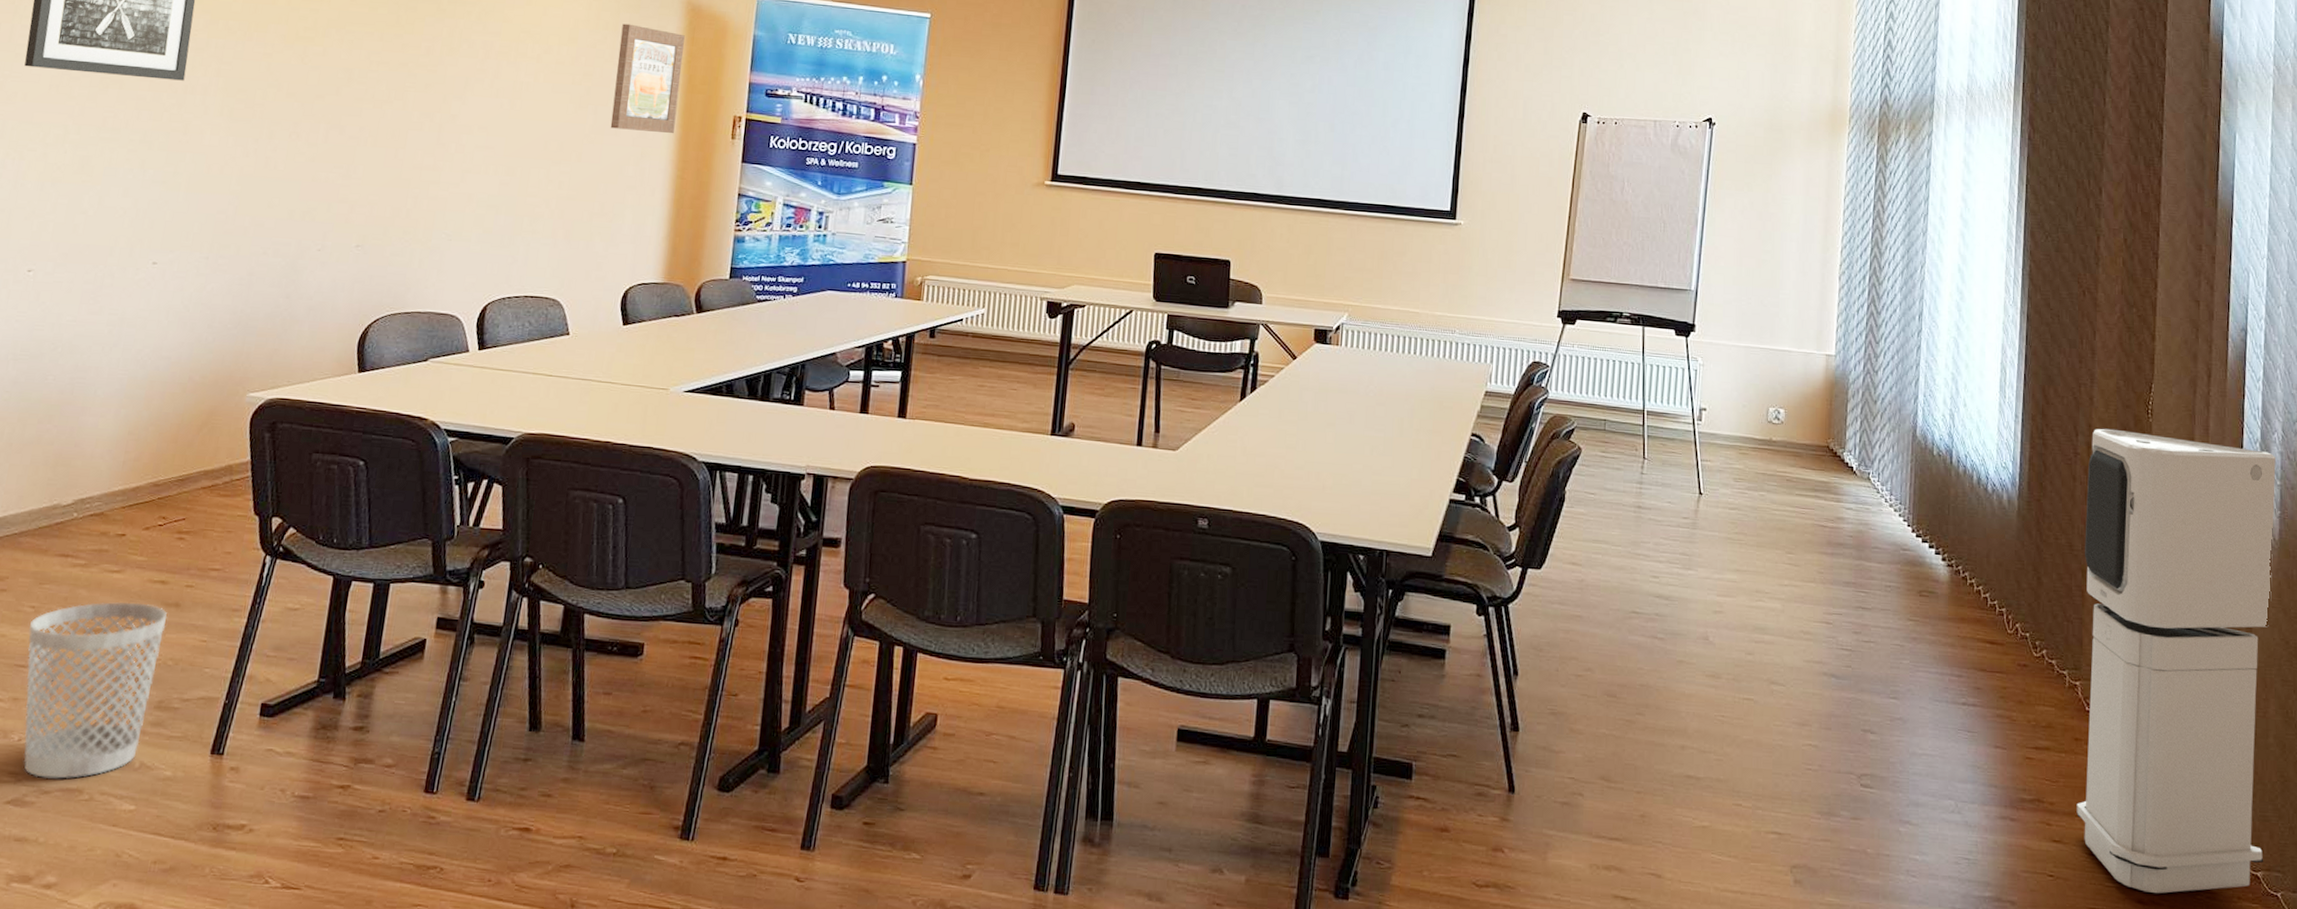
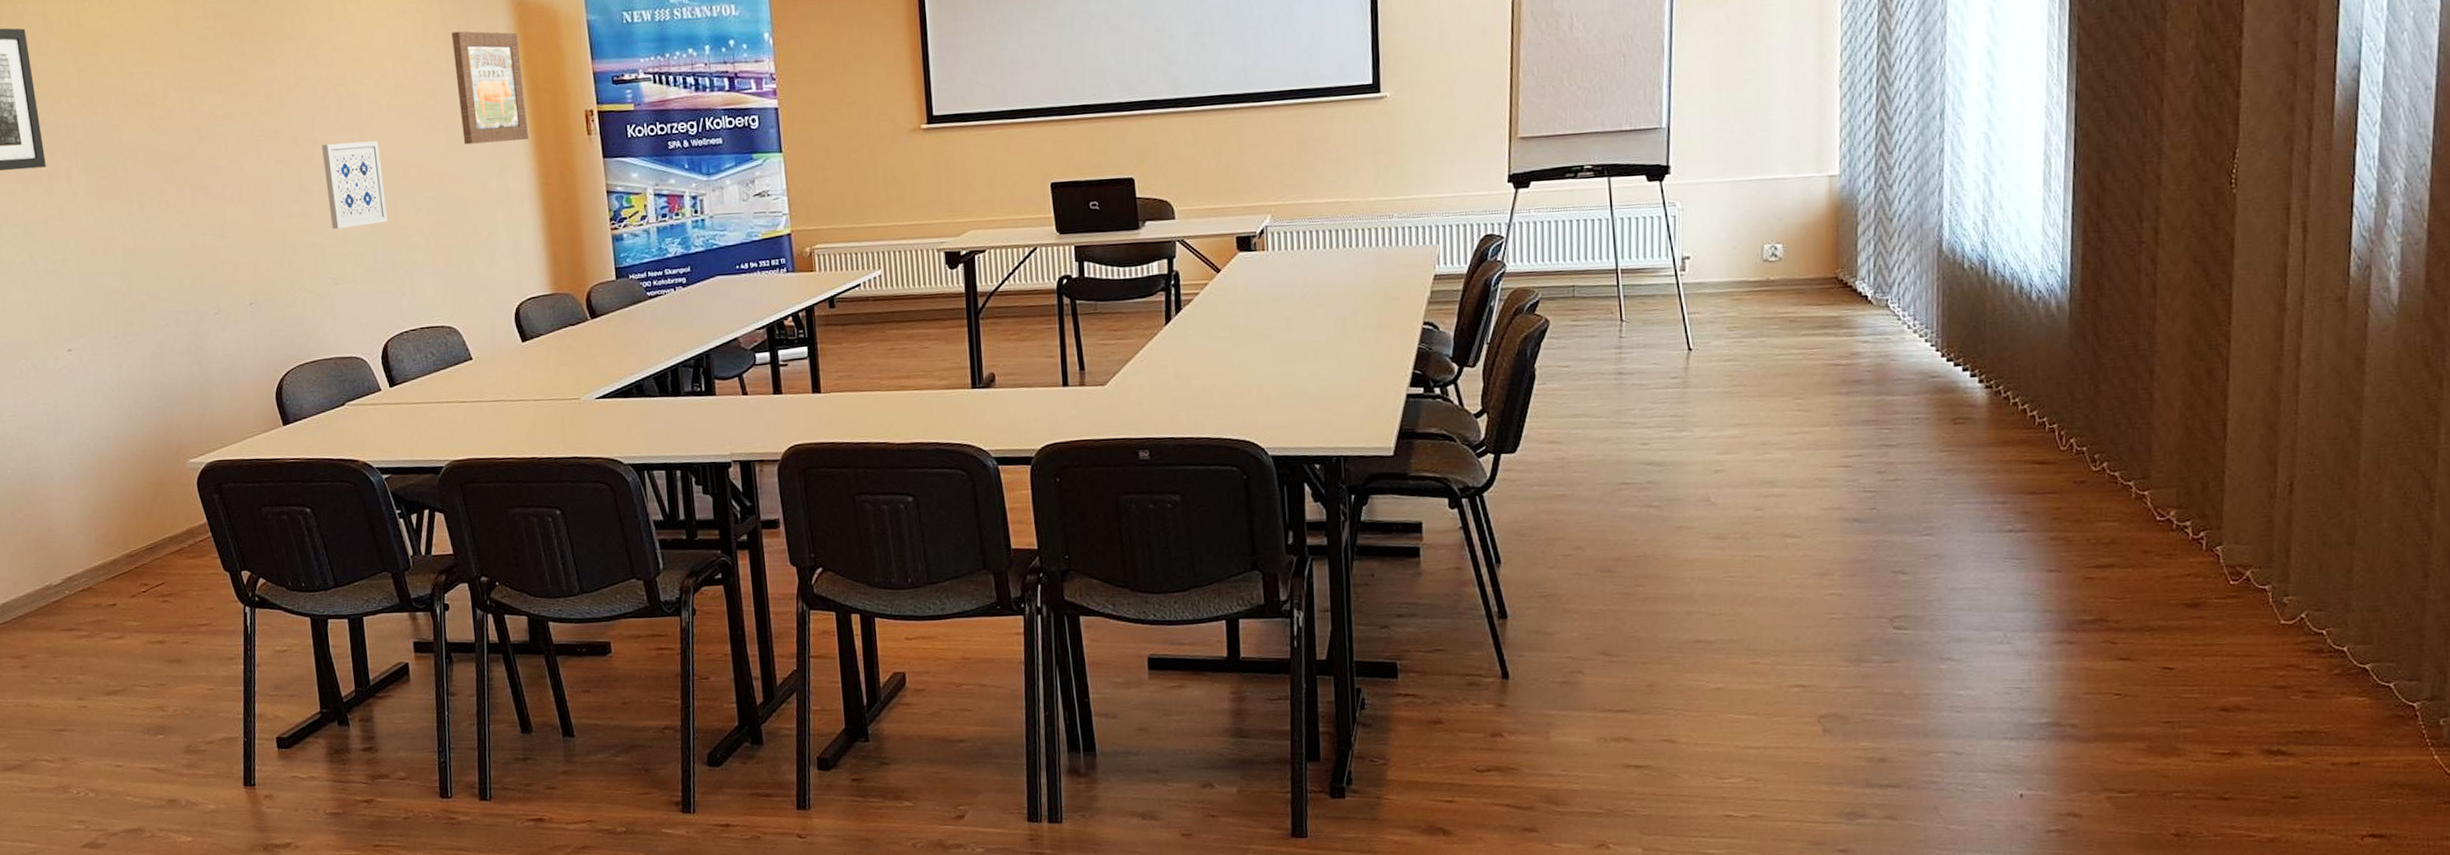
wastebasket: present [23,602,167,779] -> none [57,663,180,823]
wall art: none [459,105,527,189] -> present [322,140,388,230]
air purifier: present [2076,428,2276,894] -> none [2146,206,2396,700]

